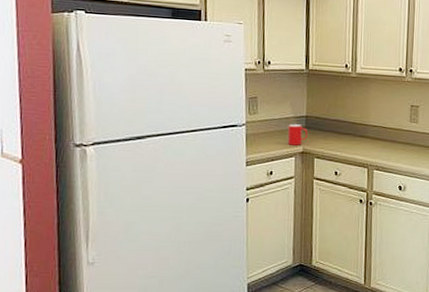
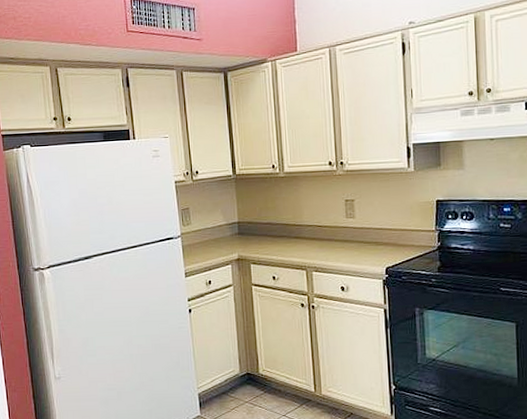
cup: present [287,124,308,145] -> none [221,231,242,253]

